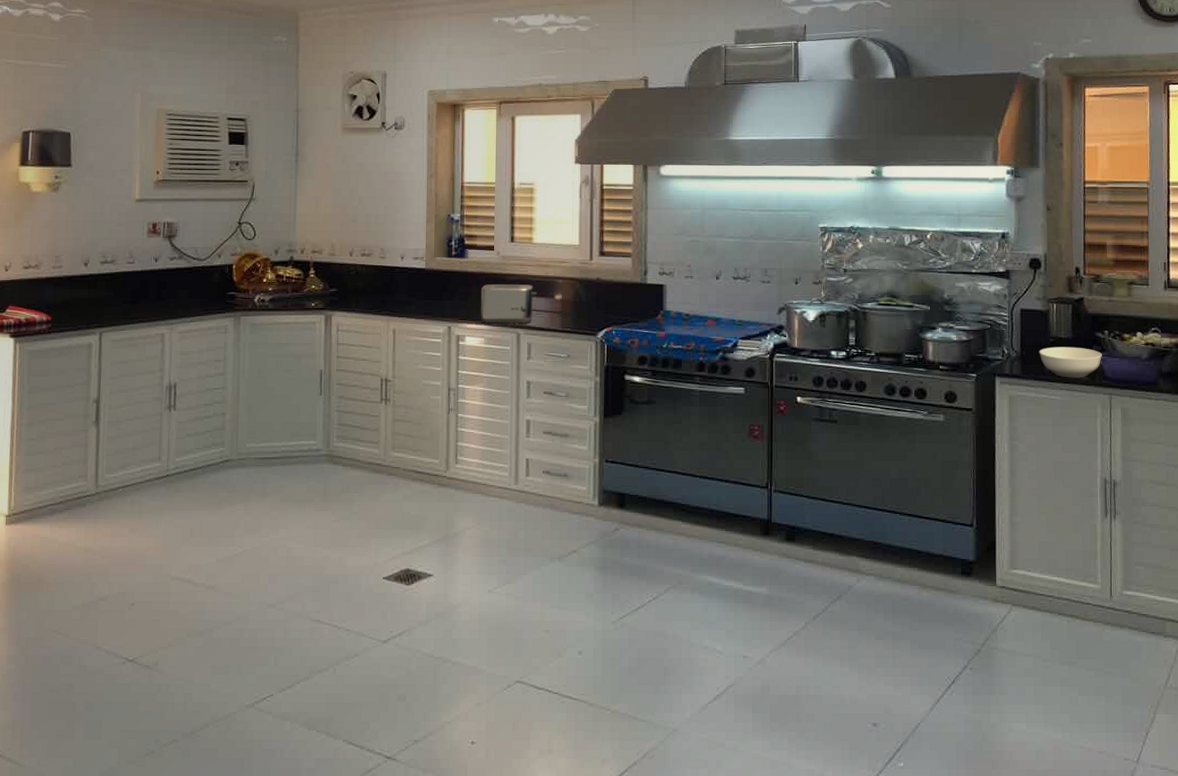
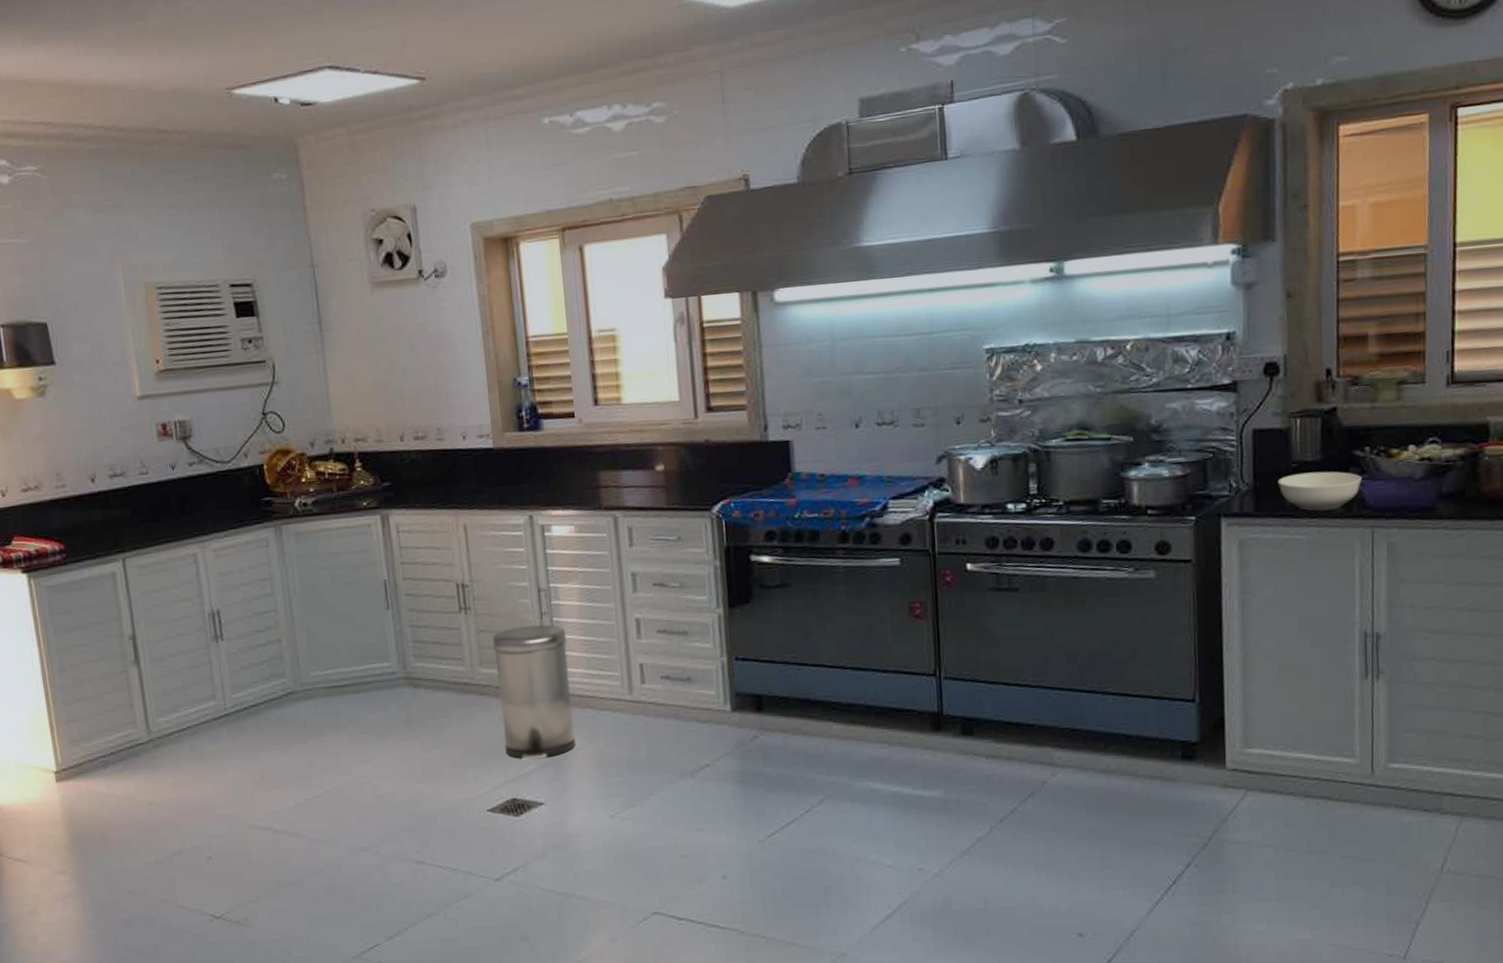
pedal bin: none [405,418,467,535] -> present [492,624,576,760]
toaster: present [480,284,537,324] -> none [565,456,634,508]

